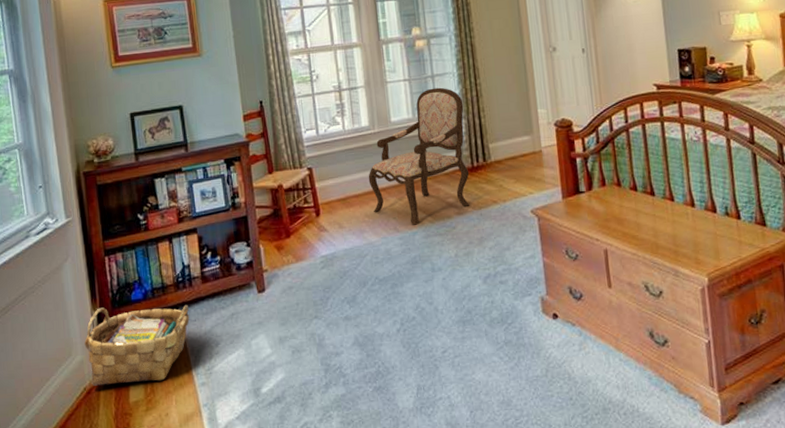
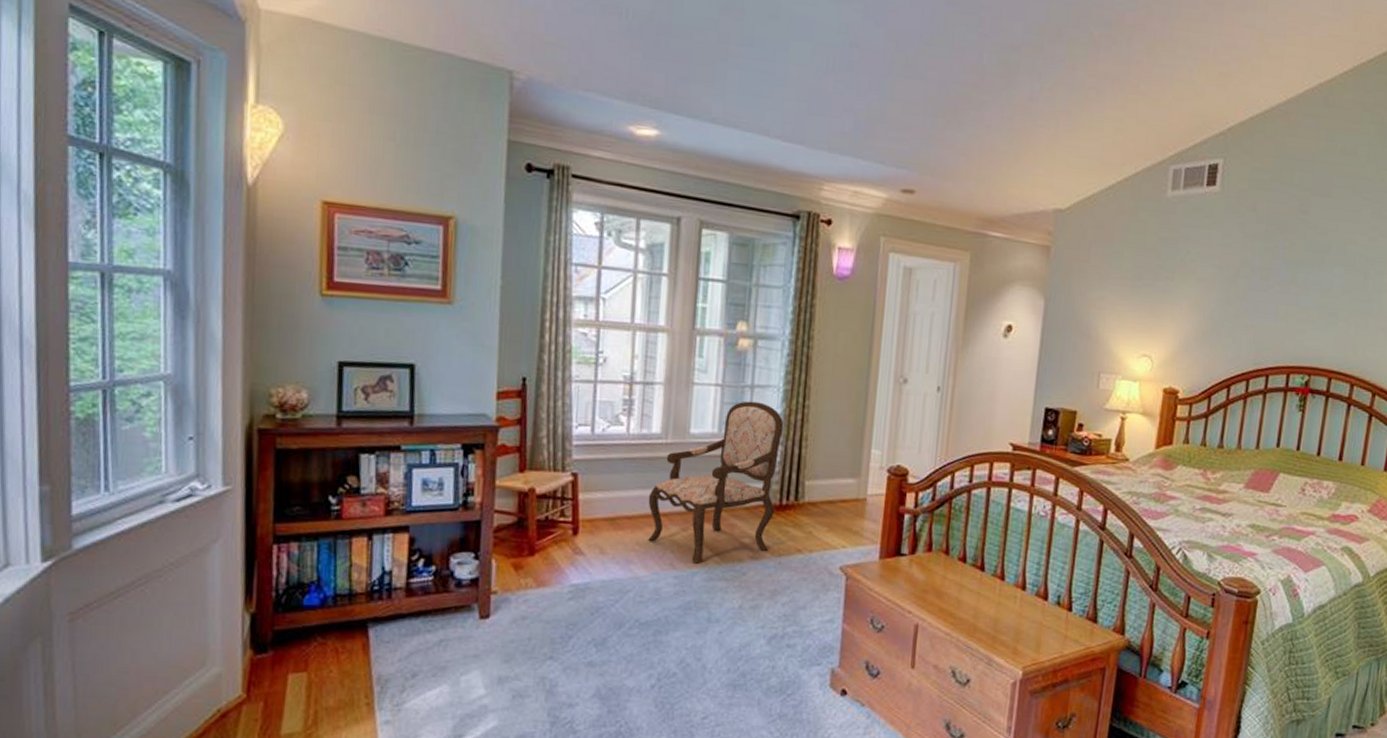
woven basket: present [84,304,190,386] -> none [226,609,382,712]

